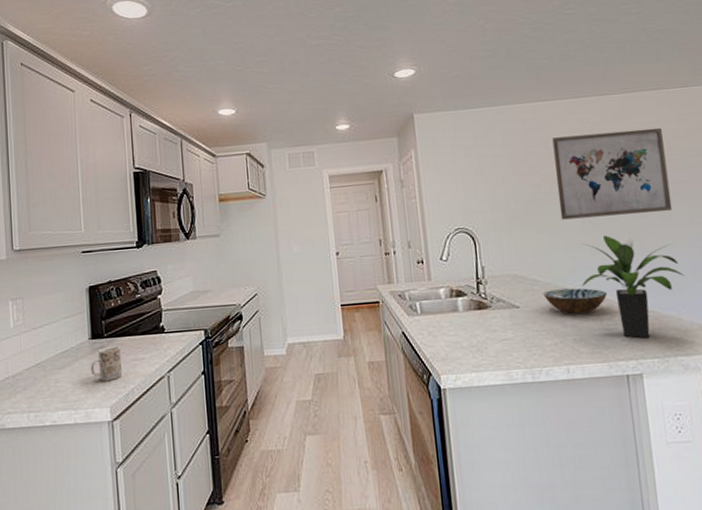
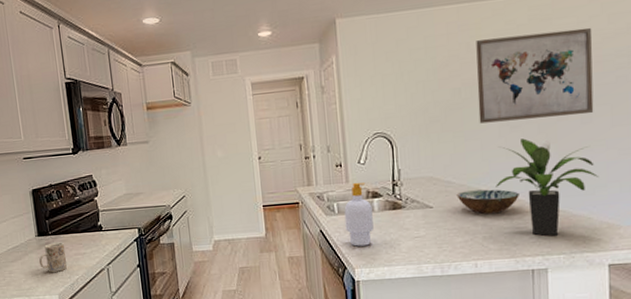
soap bottle: none [427,280,459,350] -> present [344,182,374,246]

